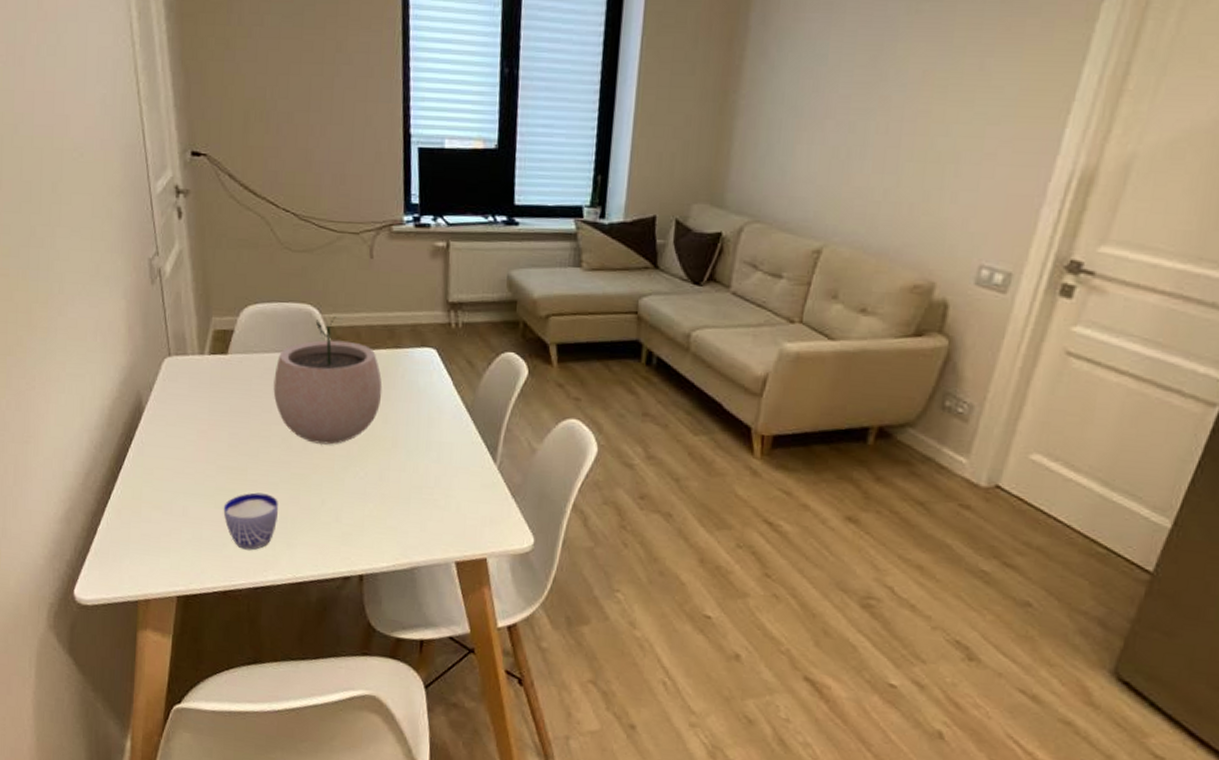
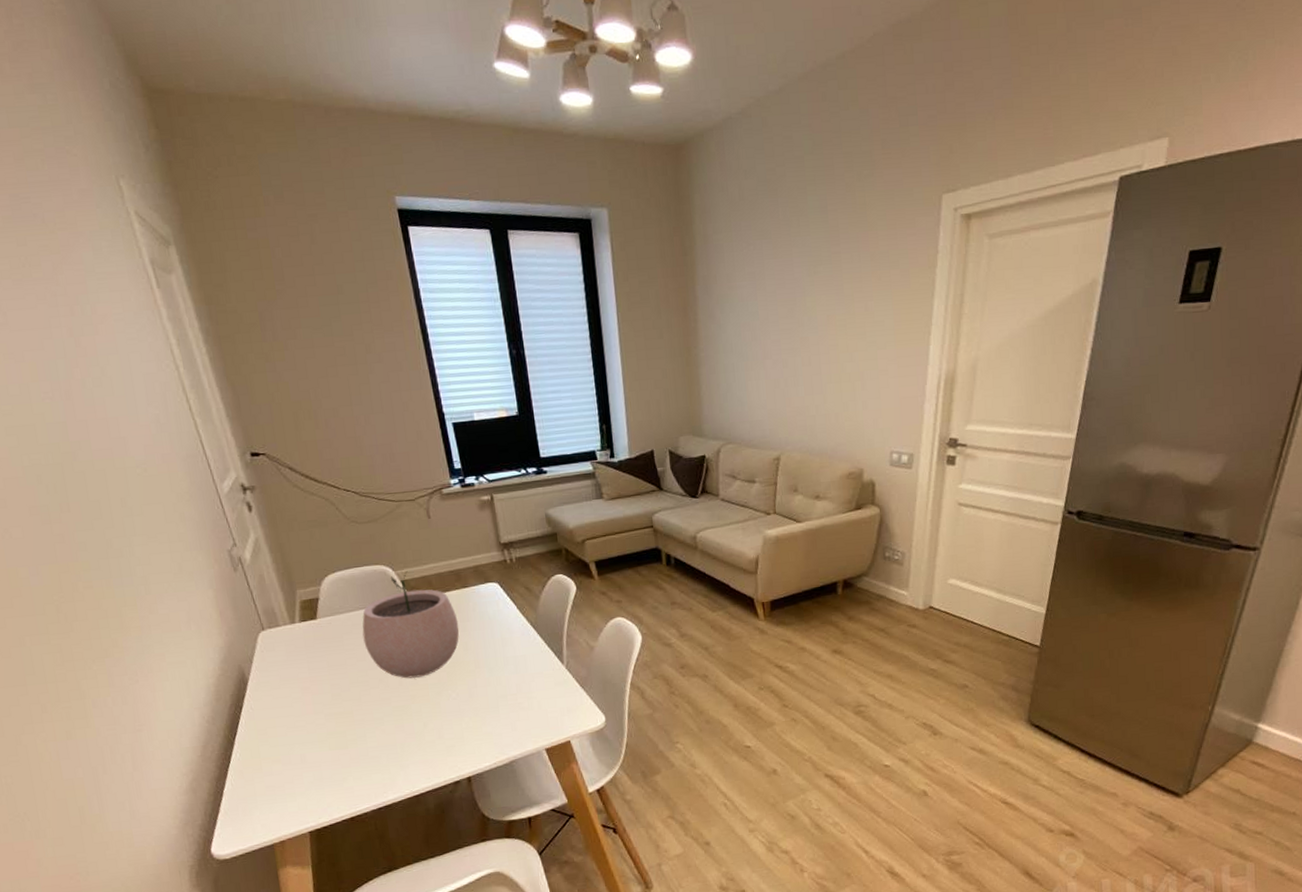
cup: present [223,492,278,550] -> none [337,728,388,779]

